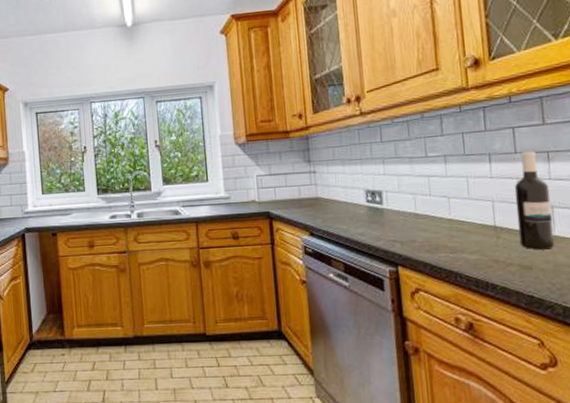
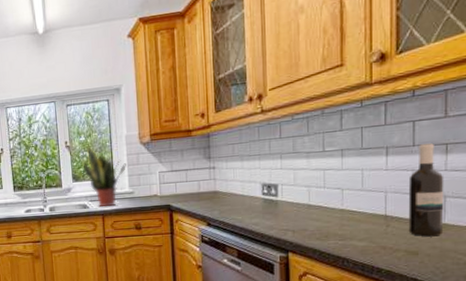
potted plant: none [174,146,221,213] -> present [83,146,126,207]

